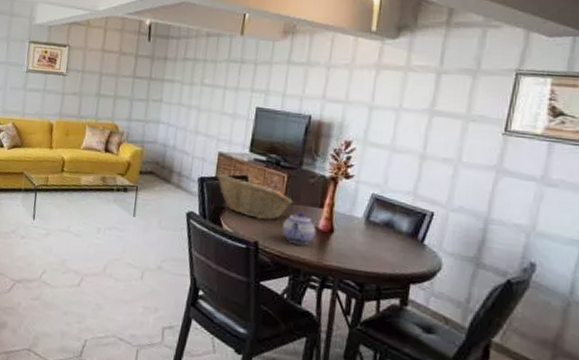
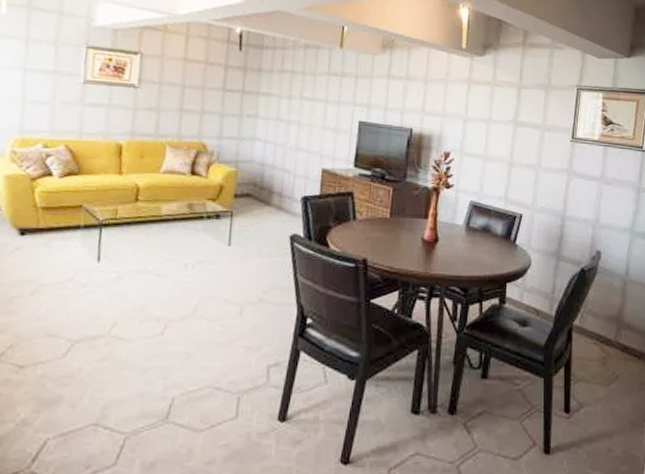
fruit basket: present [215,173,293,221] -> none [320,191,399,237]
teapot: present [282,211,316,246] -> none [390,224,422,258]

